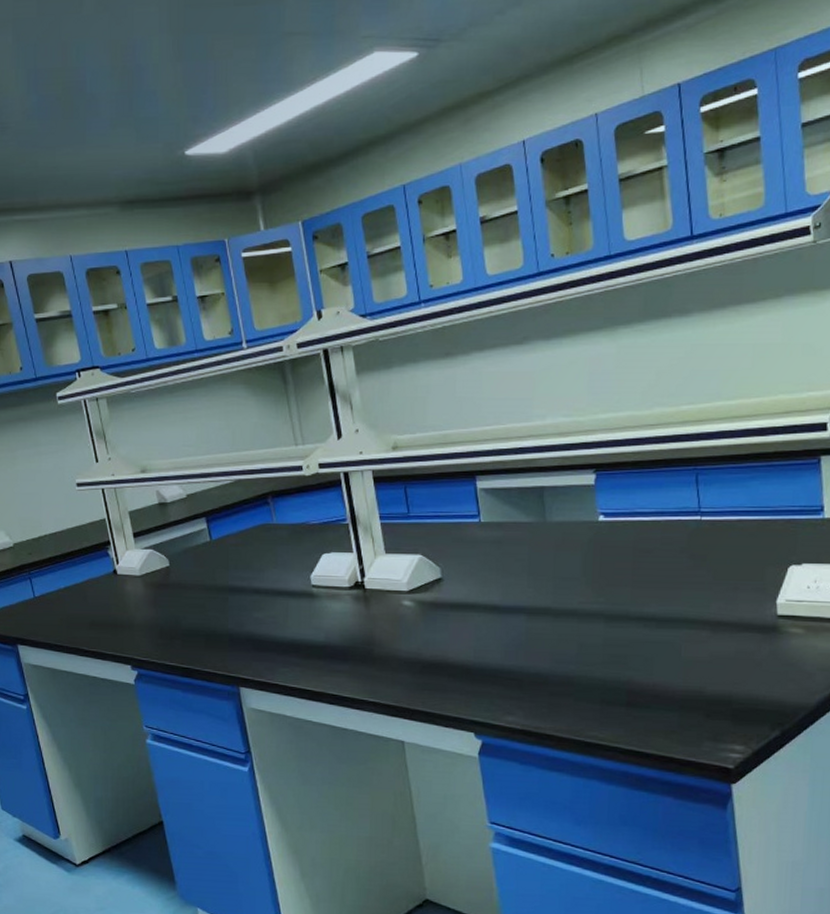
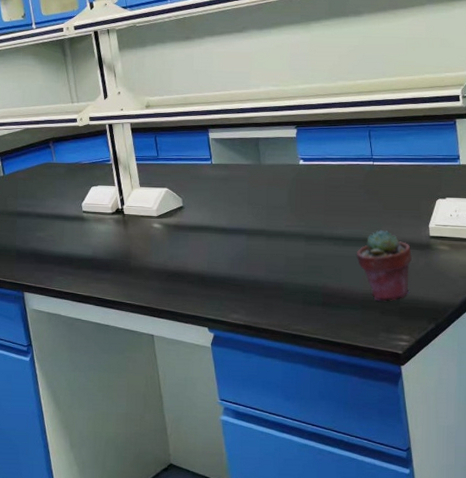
potted succulent: none [675,607,752,702] -> present [357,229,413,302]

